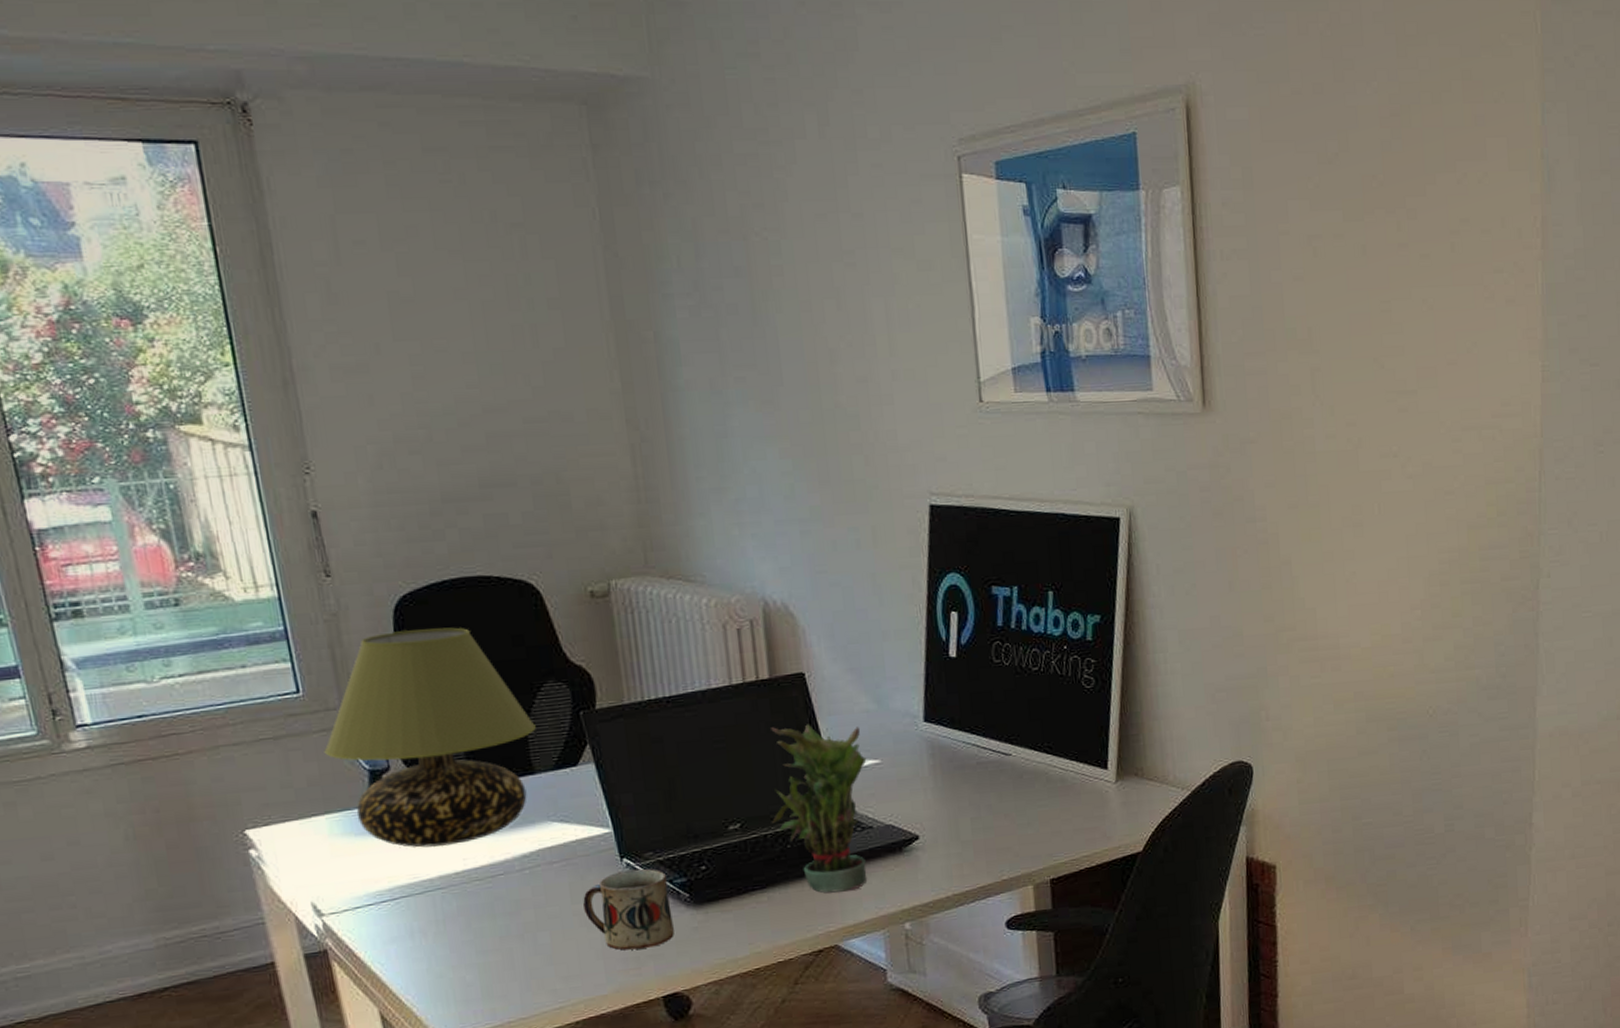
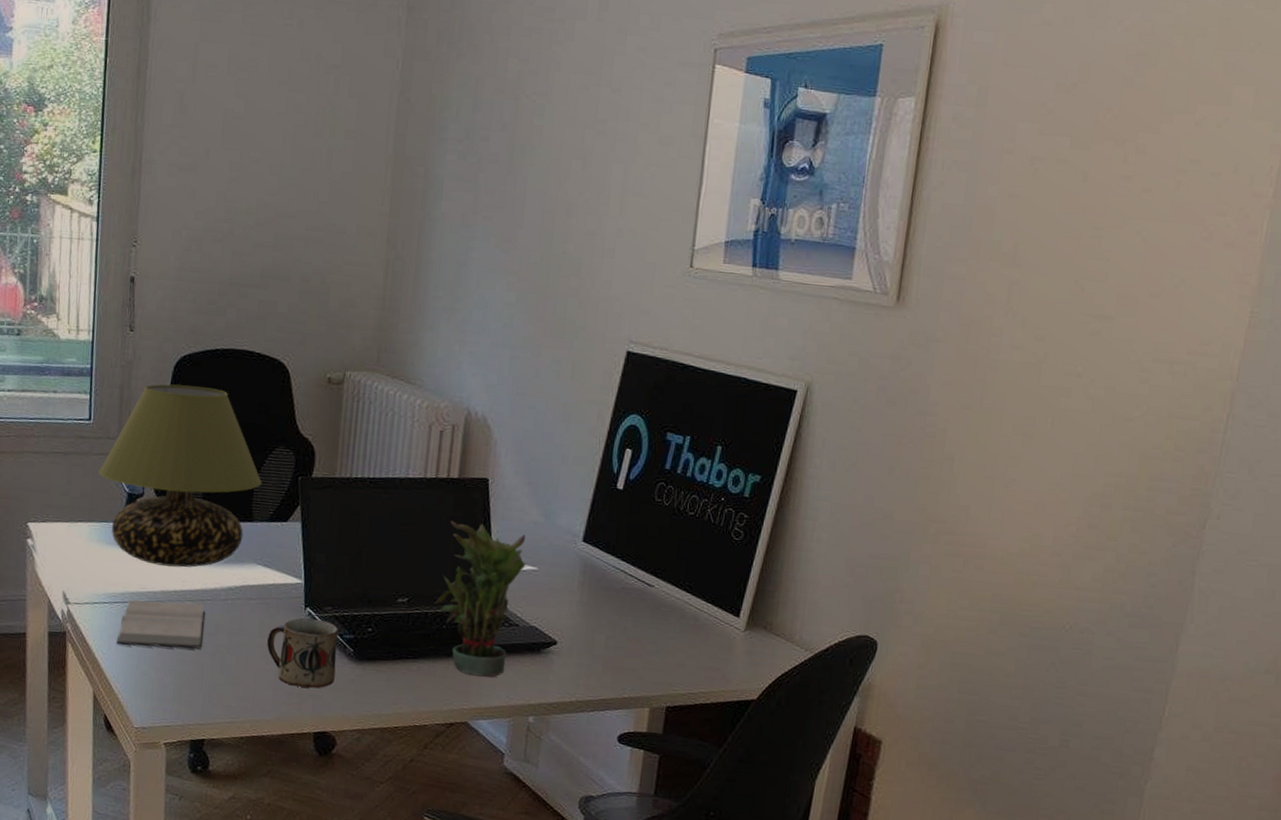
hardback book: none [395,881,505,951] -> present [116,600,206,649]

